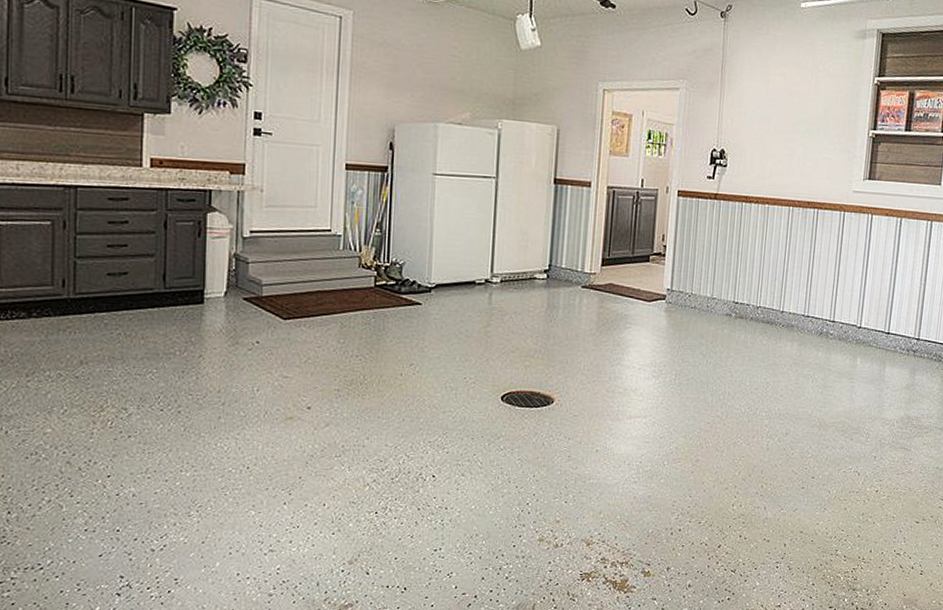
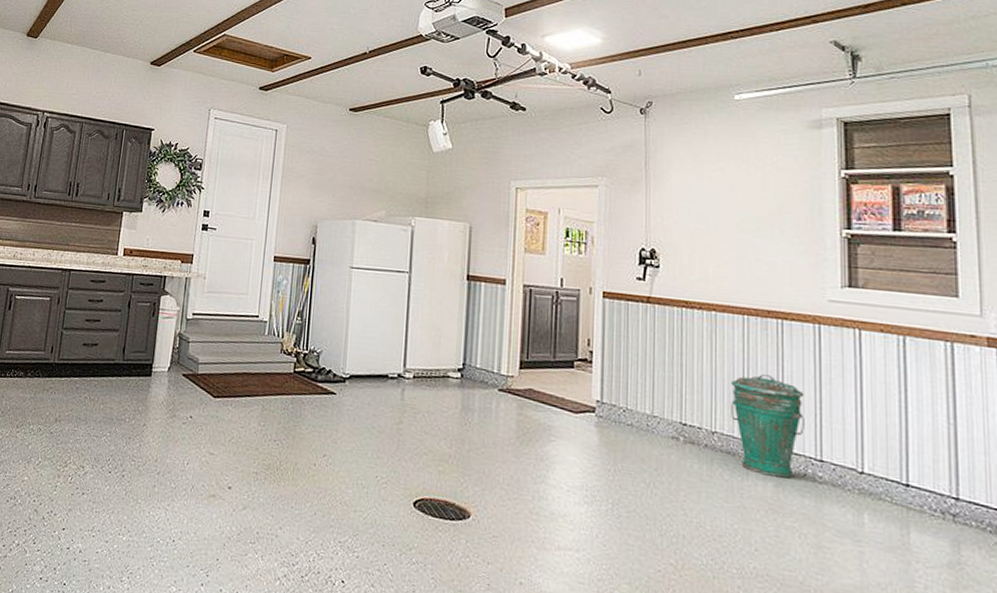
trash can: none [772,256,828,338] -> present [731,374,805,479]

